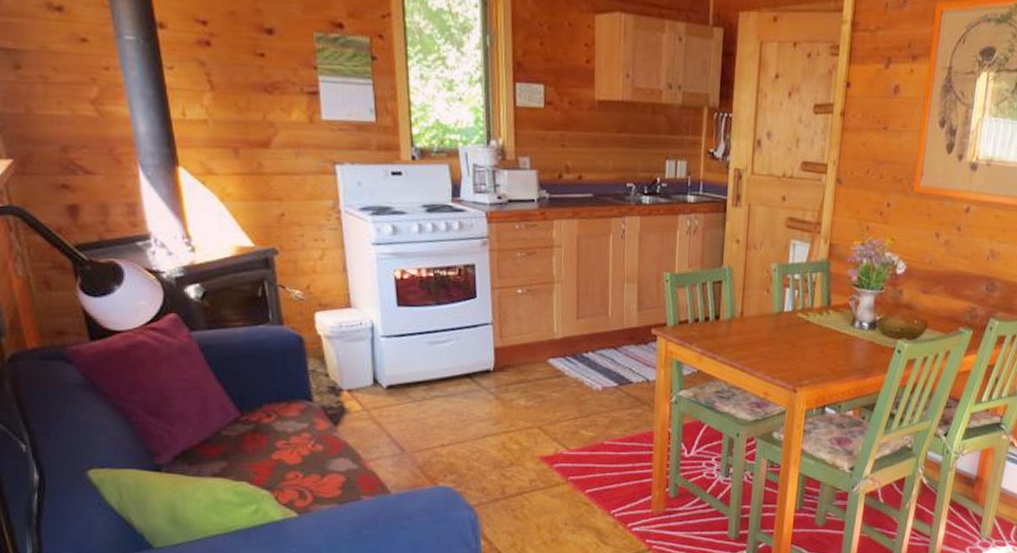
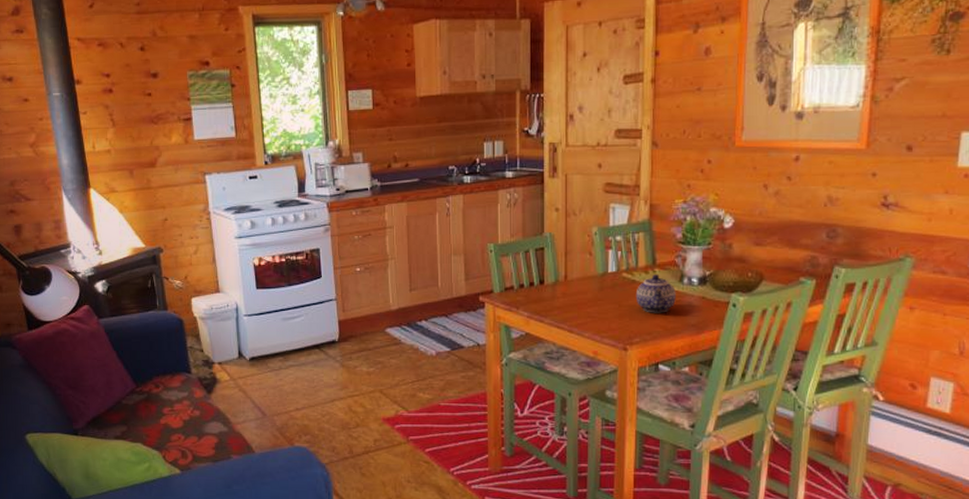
teapot: none [808,316,847,356] -> present [635,274,676,313]

